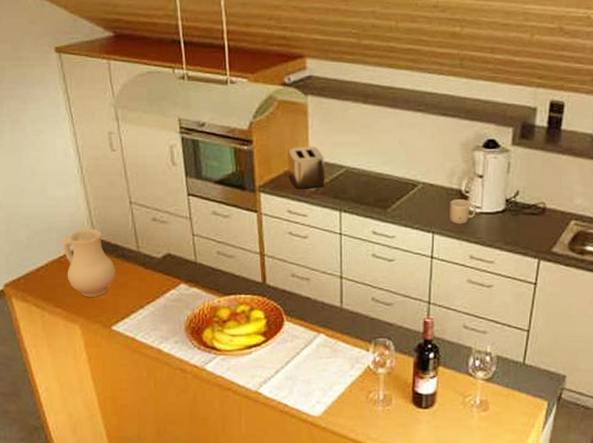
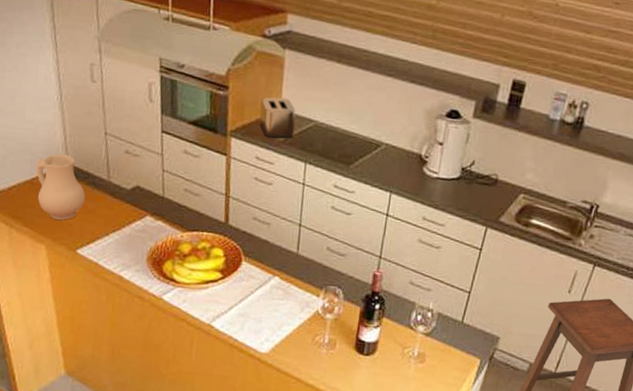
mug: present [450,199,476,224] -> none [407,162,434,187]

